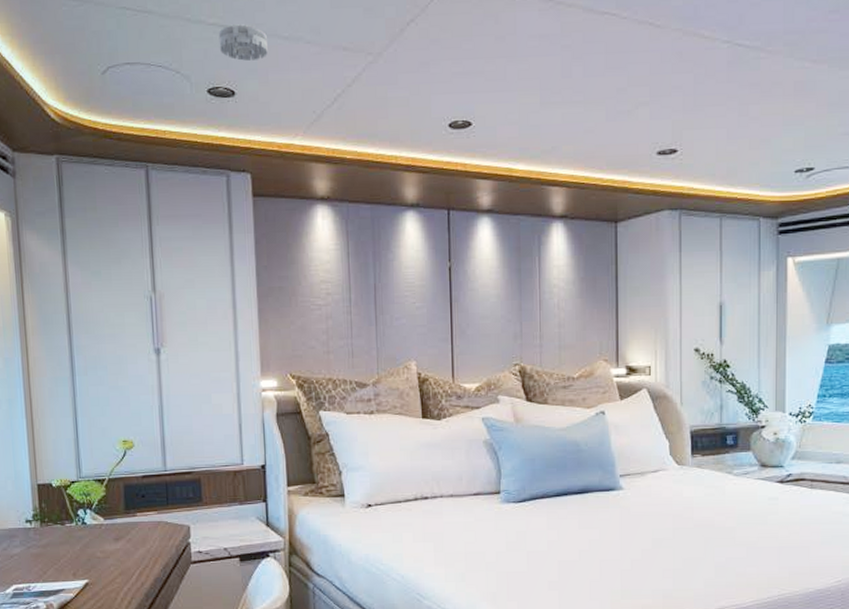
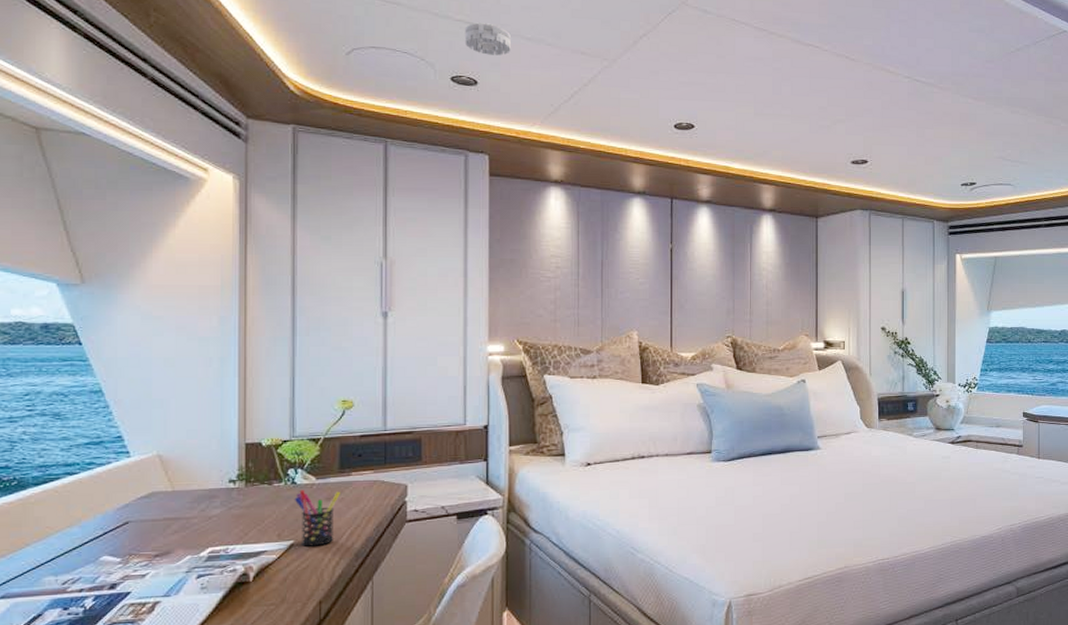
pen holder: none [85,530,127,586] -> present [294,490,340,547]

